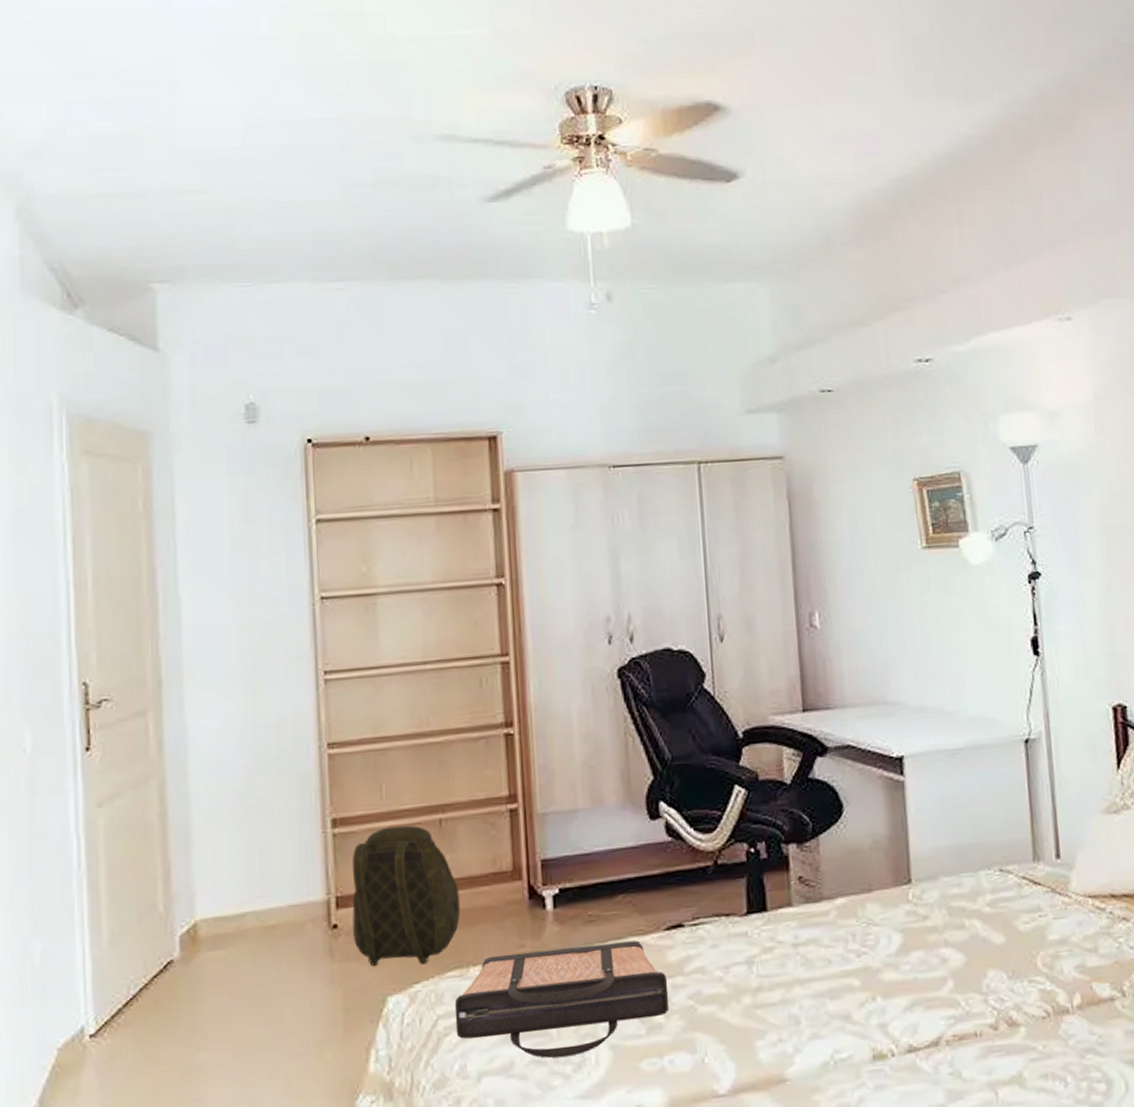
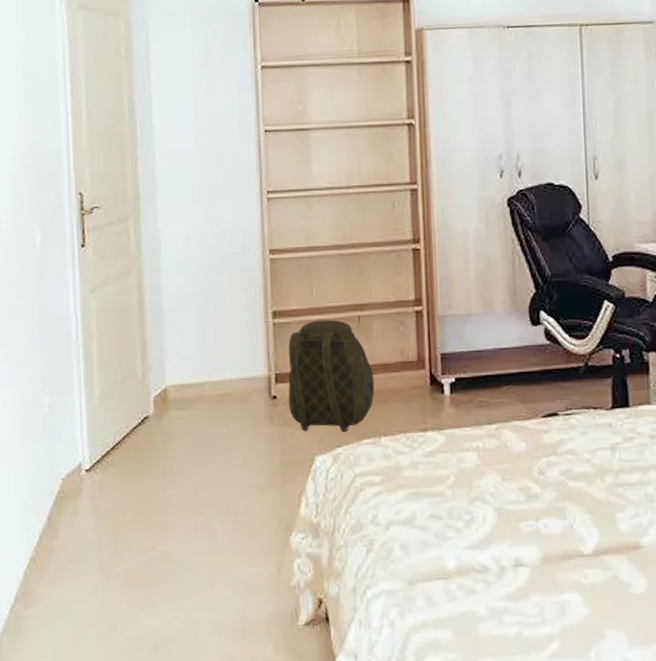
shopping bag: present [454,940,669,1058] -> none [369,424,545,515]

